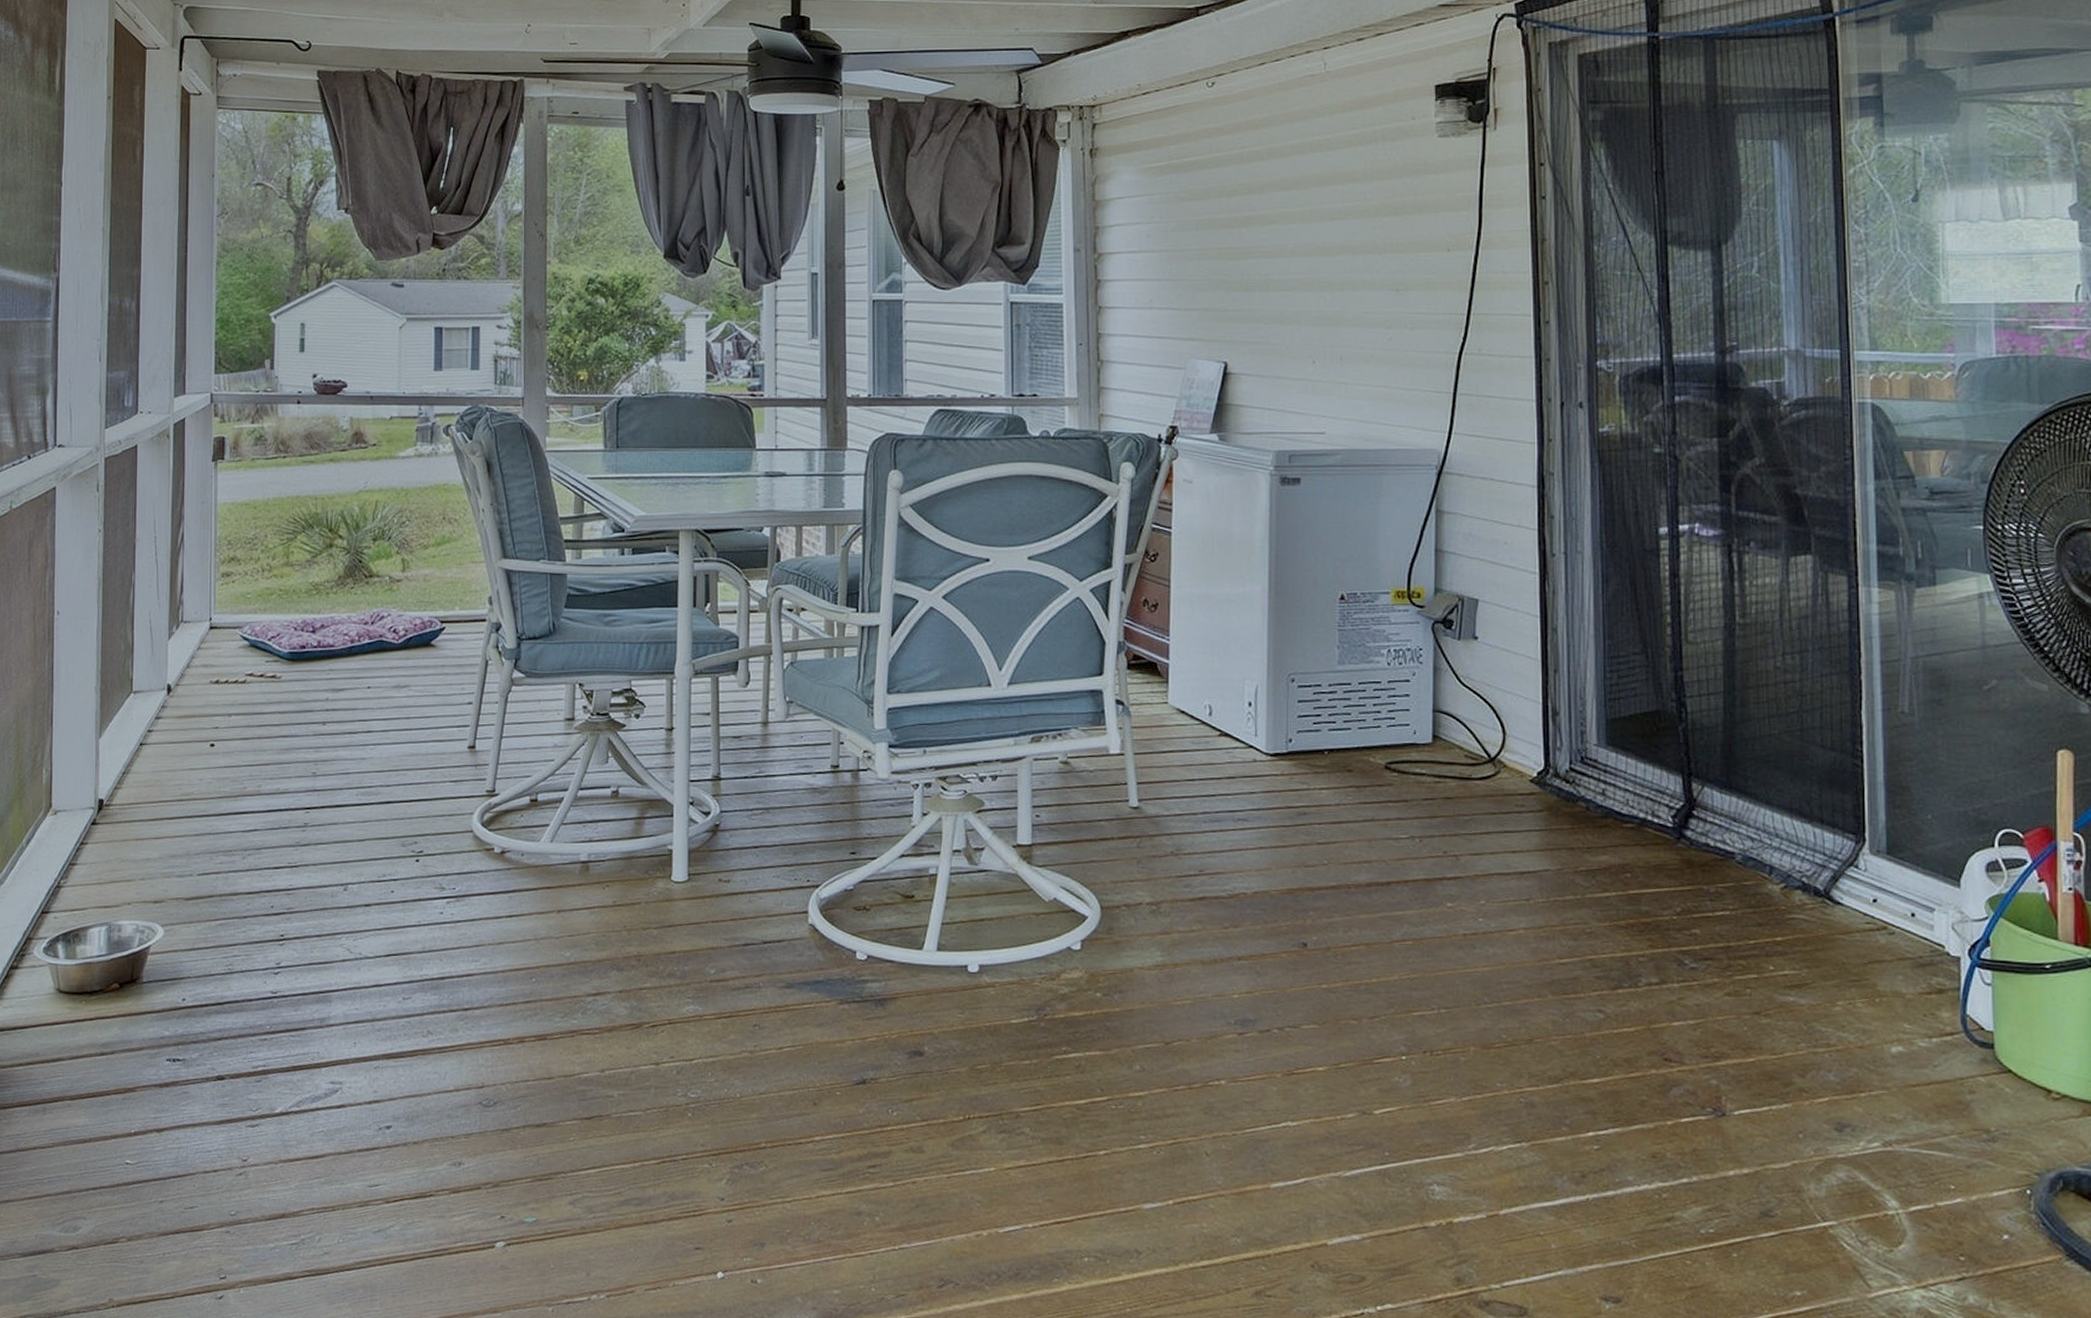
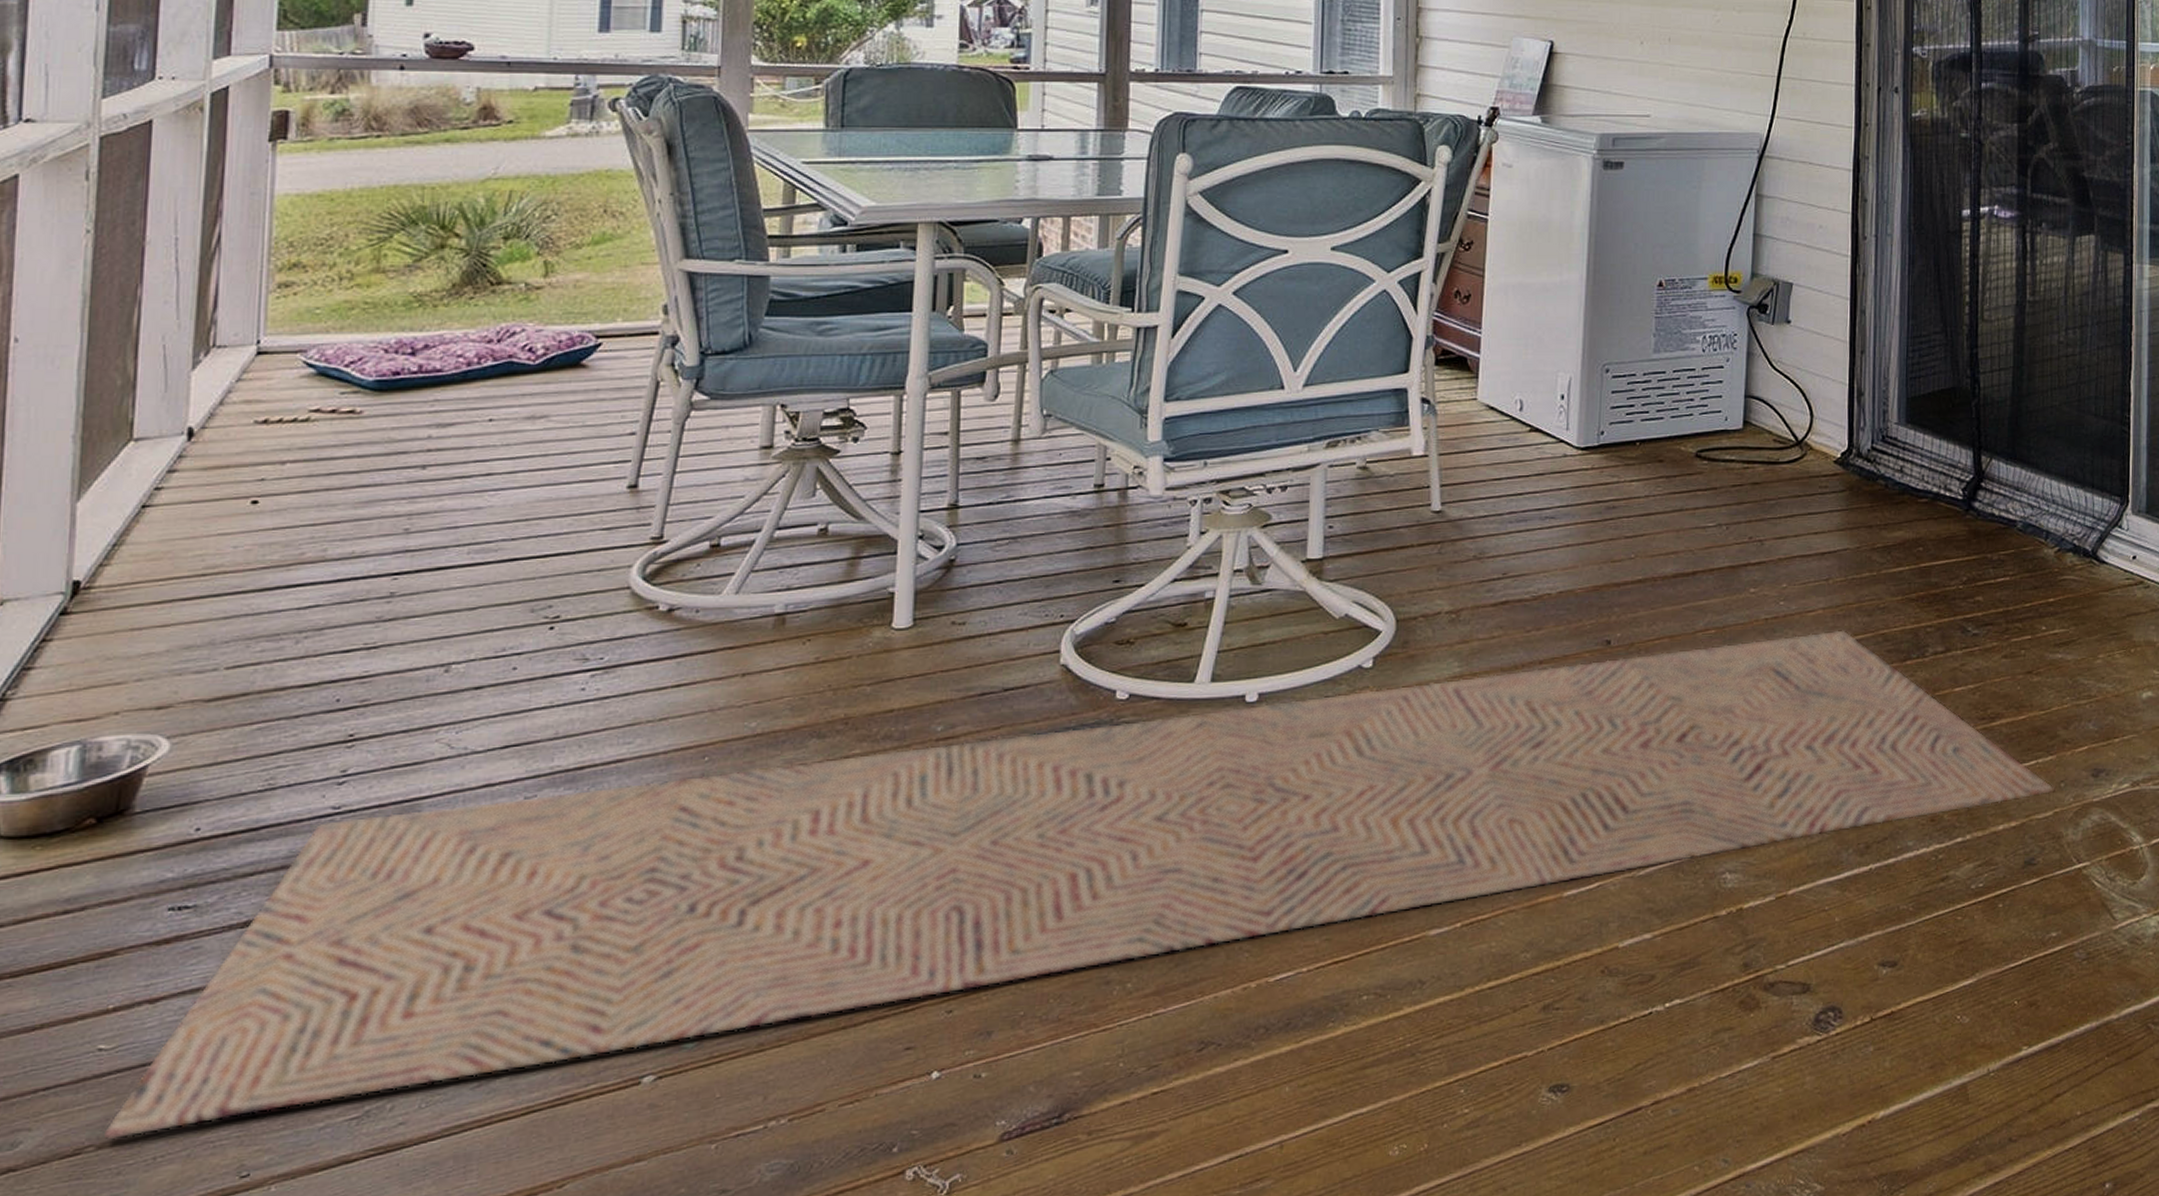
rug: none [131,951,1793,1236] -> present [103,630,2055,1141]

